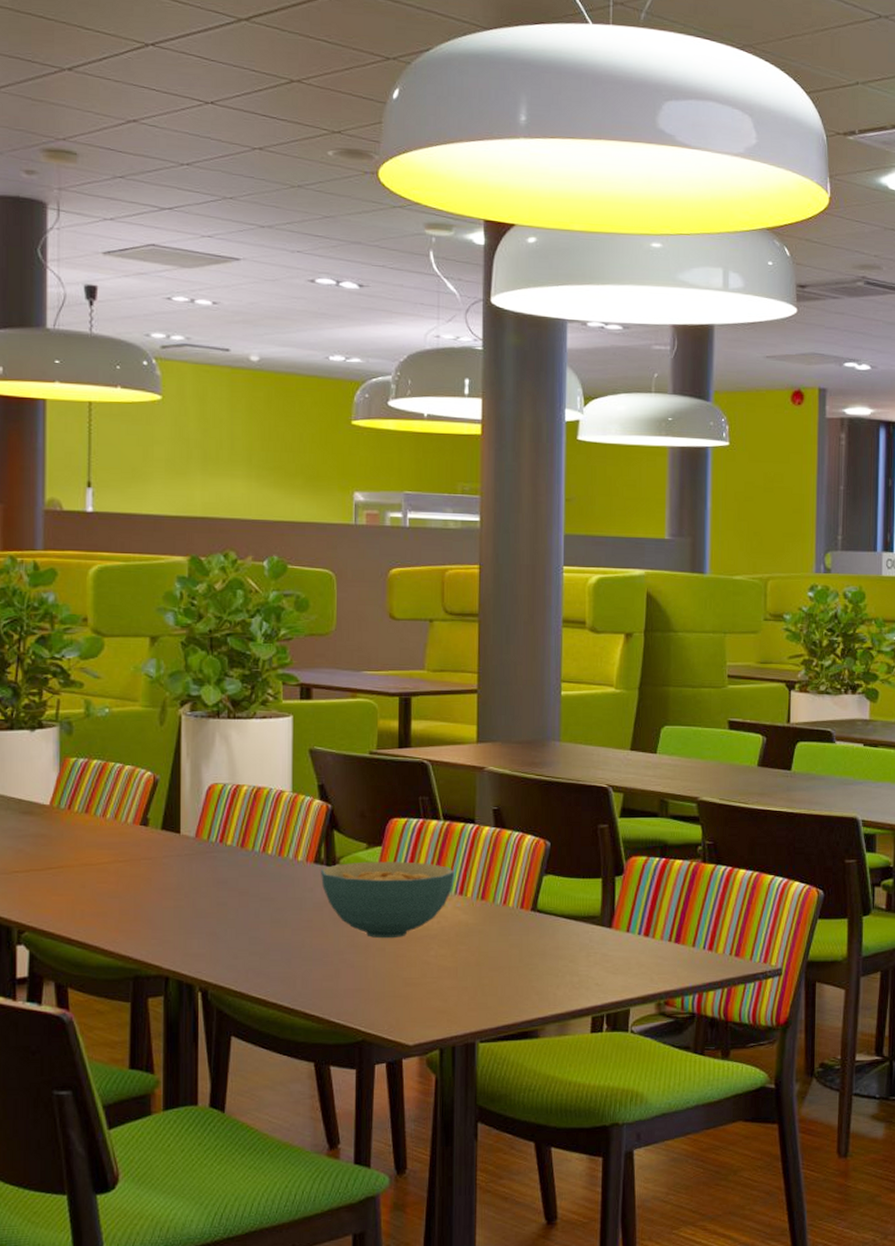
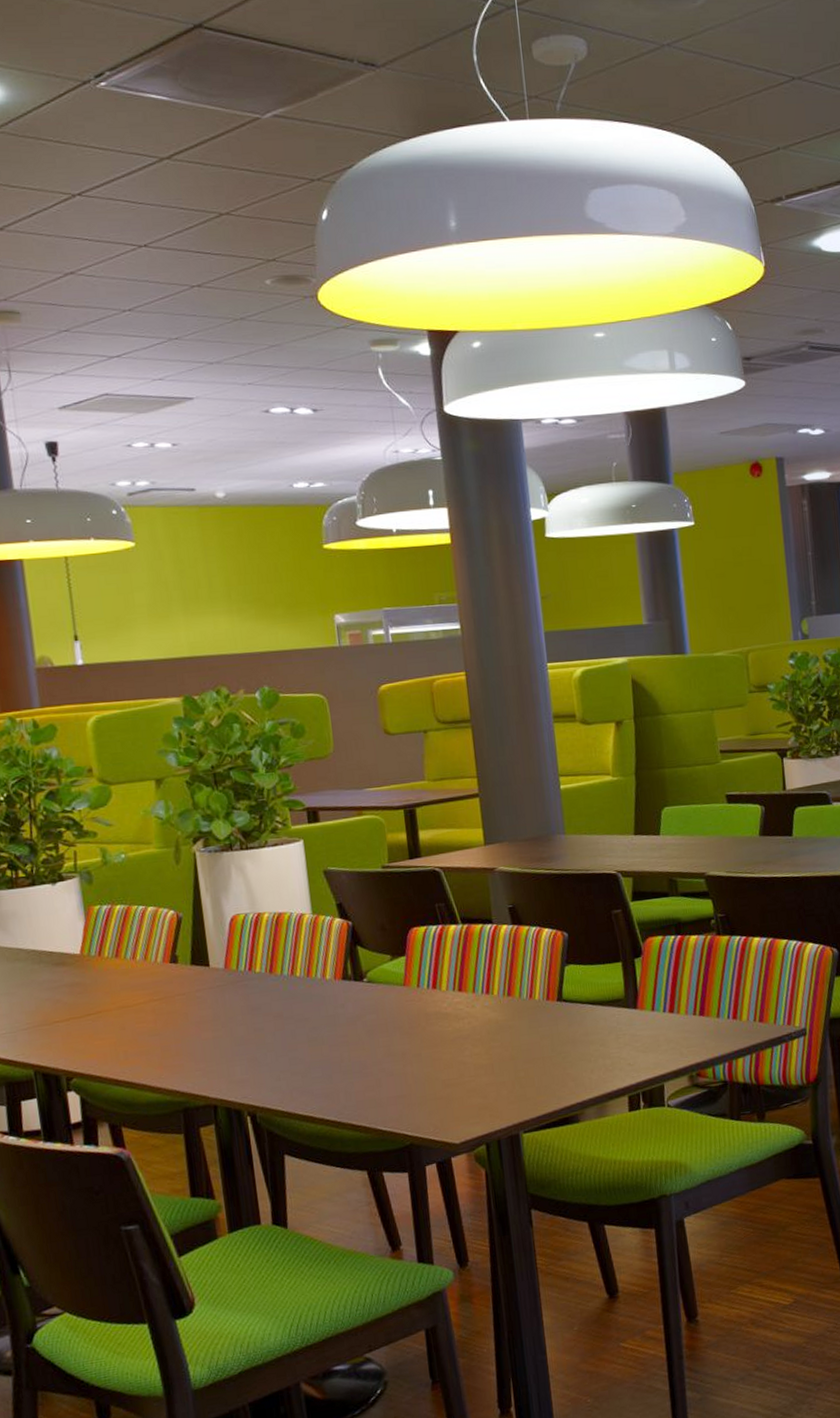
cereal bowl: present [321,861,455,939] -> none [350,967,479,1045]

